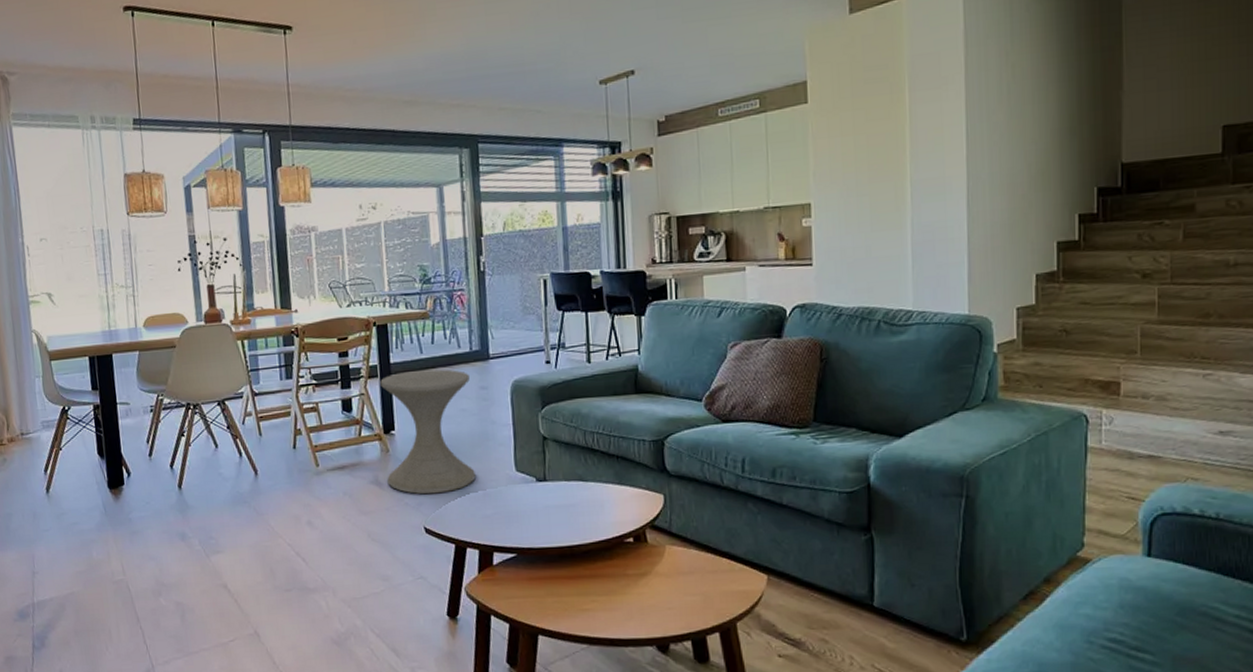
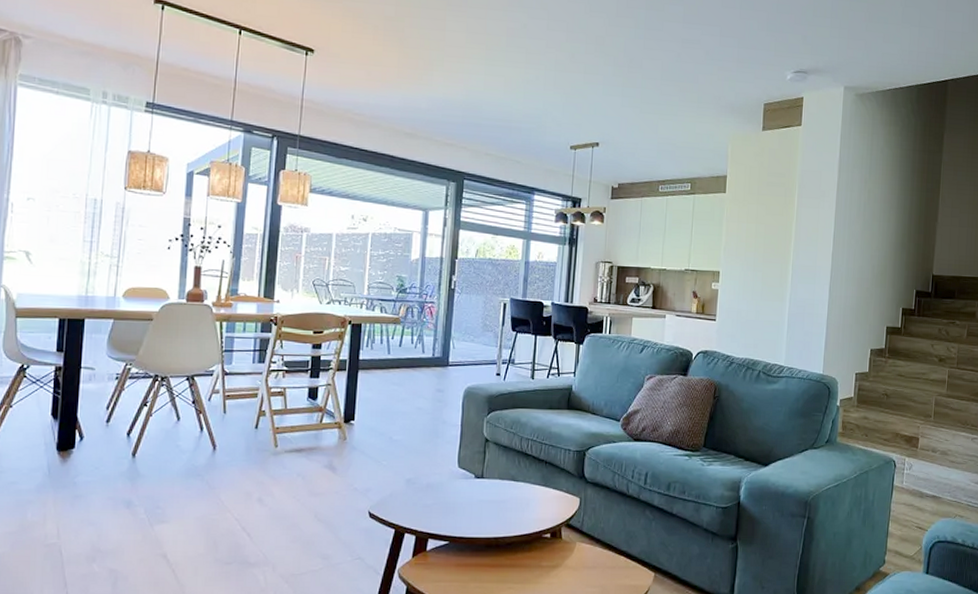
side table: present [380,369,476,495] -> none [340,369,429,482]

